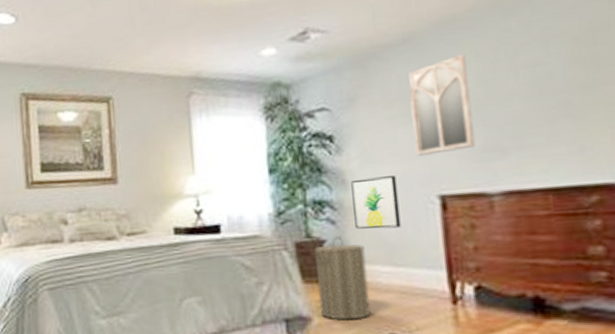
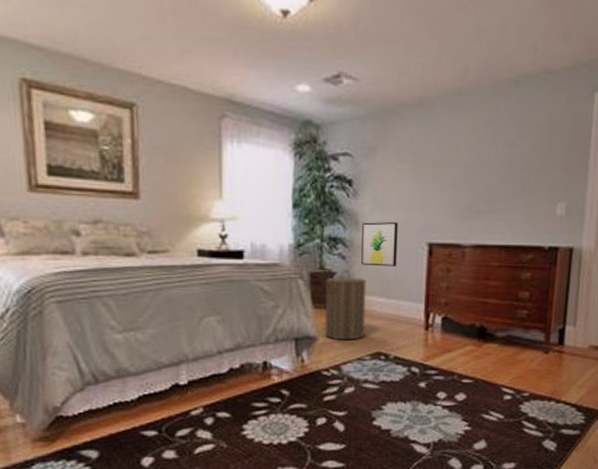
home mirror: present [409,54,476,156] -> none [416,125,464,208]

